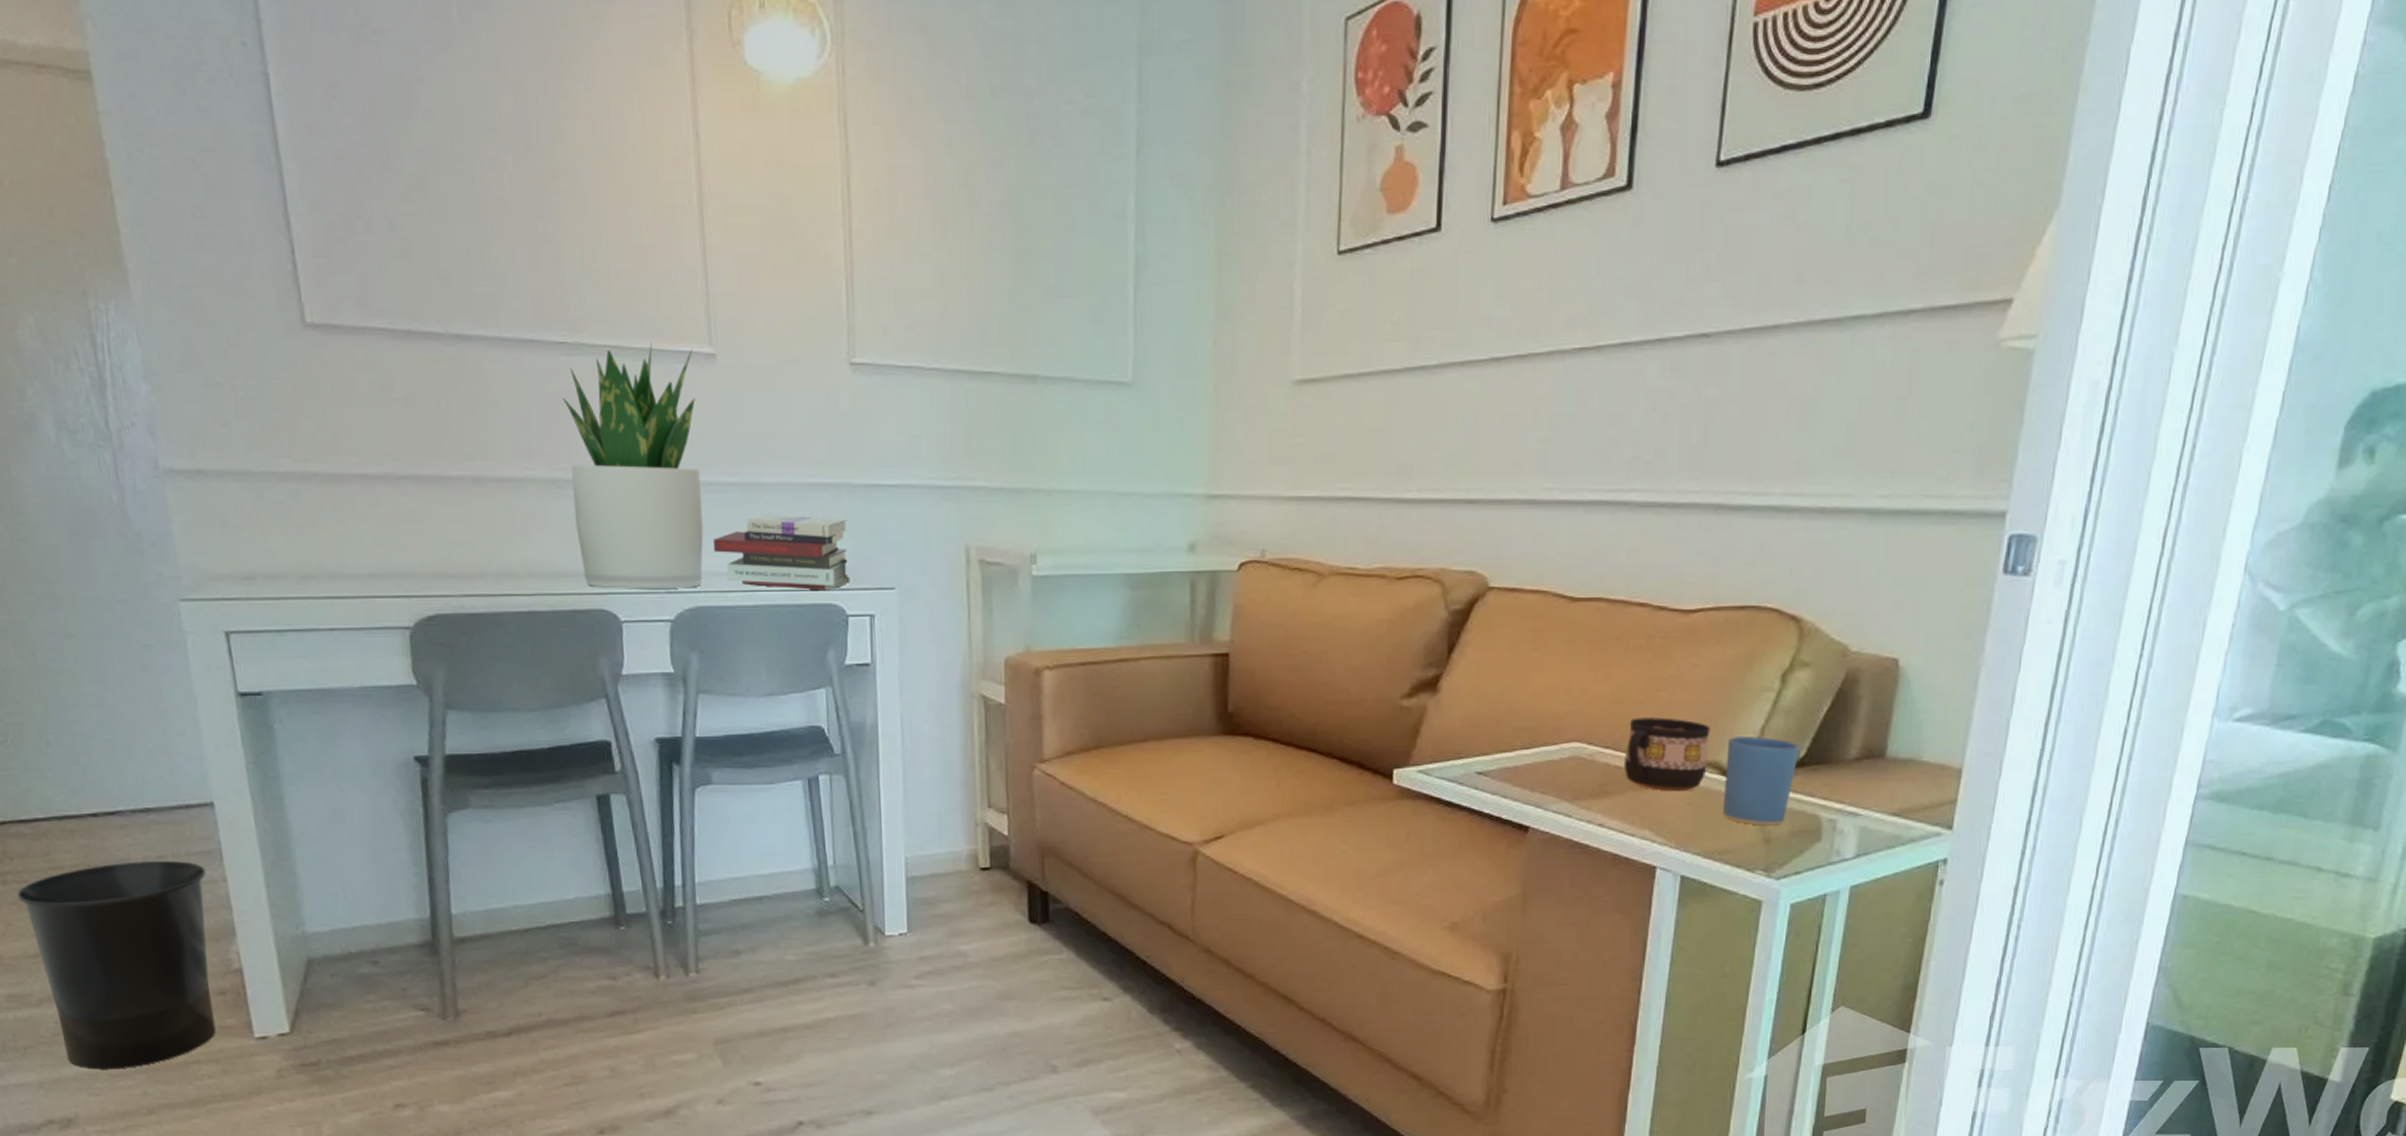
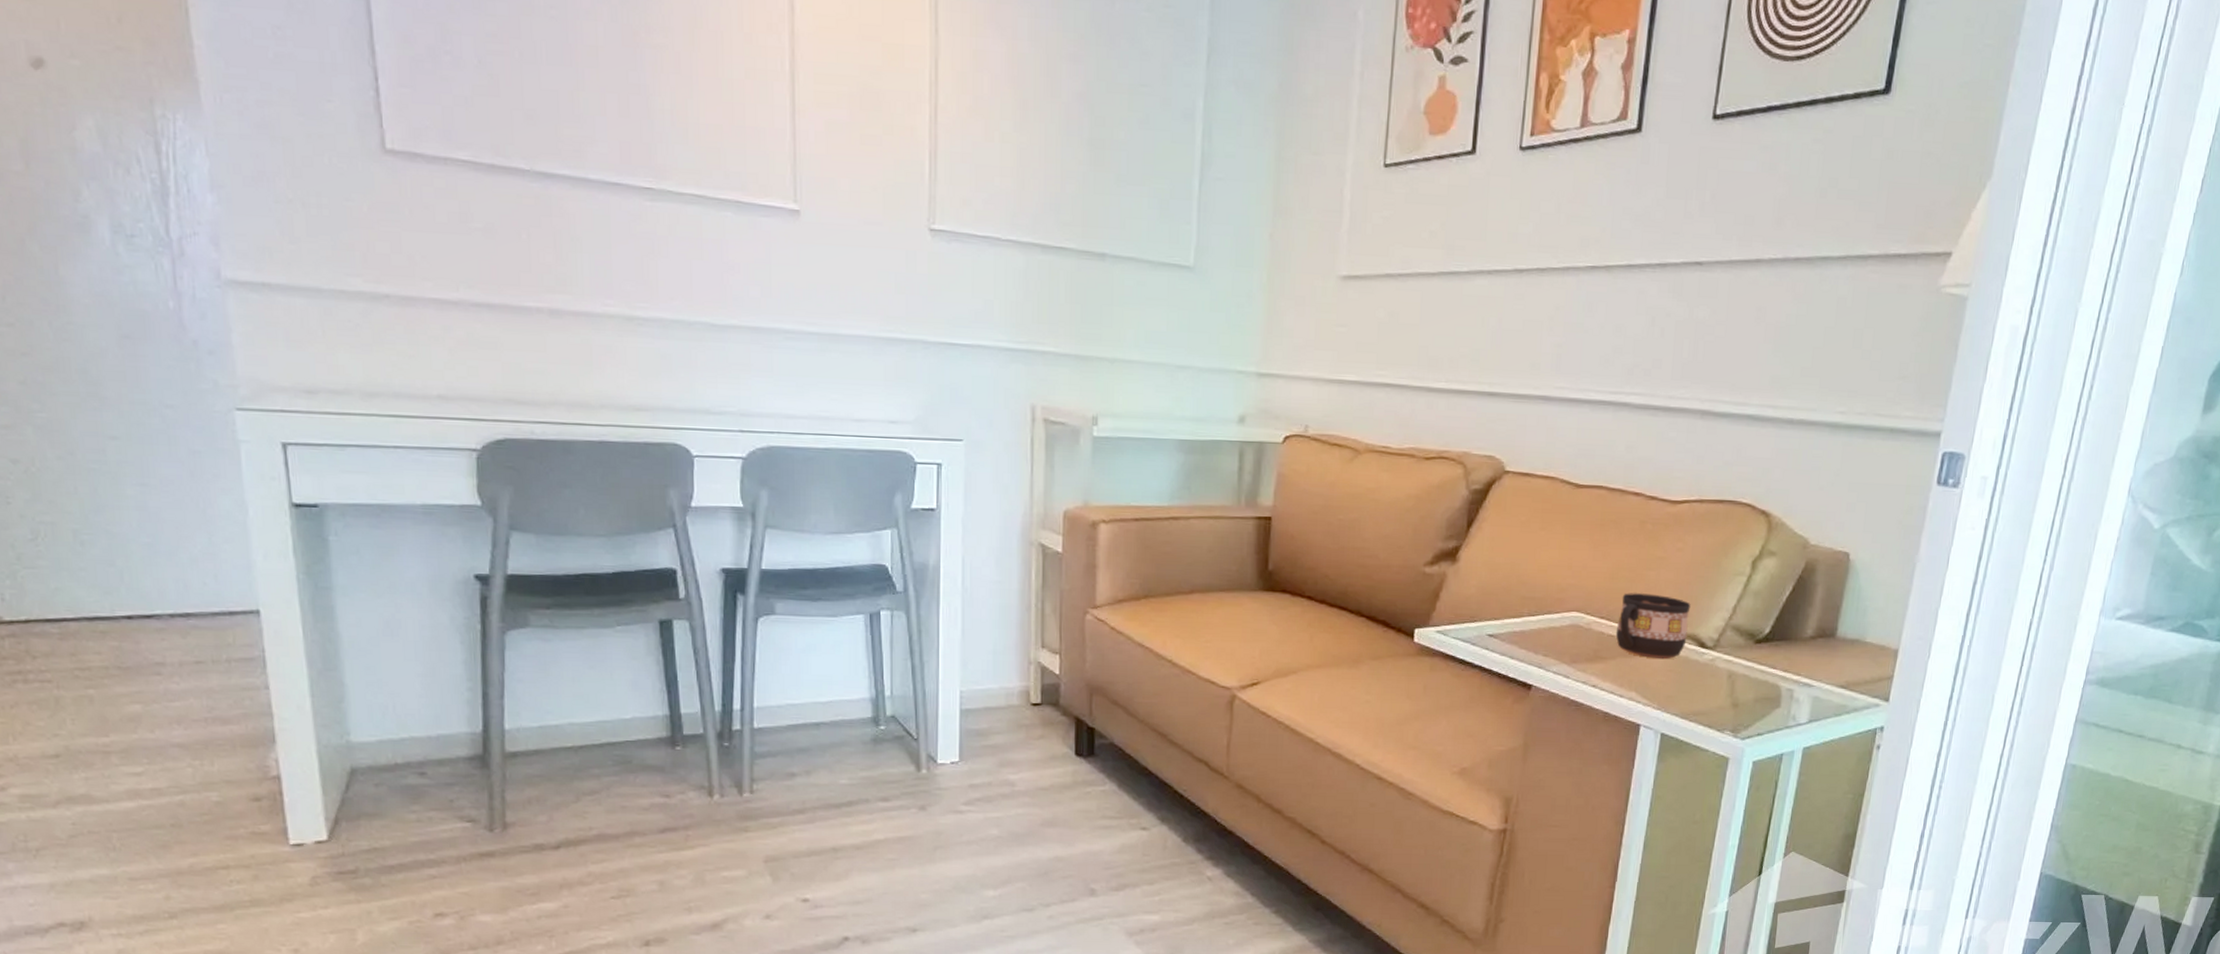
waste bin: present [17,860,216,1070] -> none [38,665,248,873]
planter: present [563,342,704,589] -> none [646,194,779,428]
books: present [714,513,850,591] -> none [789,363,920,439]
mug: present [1722,736,1800,826] -> none [1698,613,1765,693]

